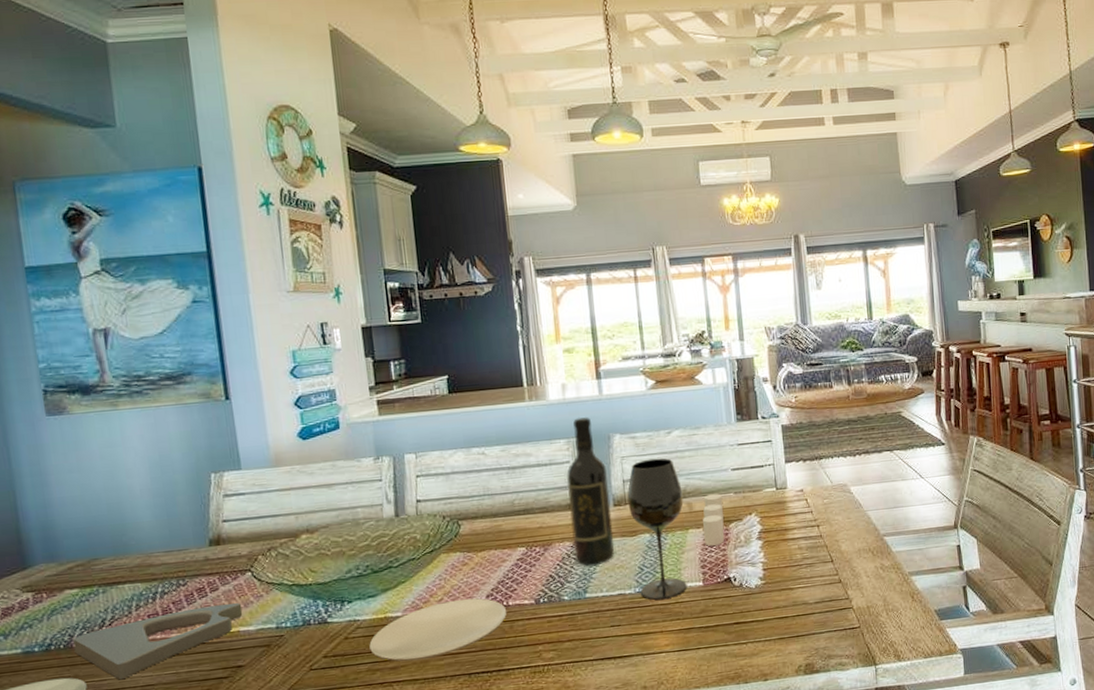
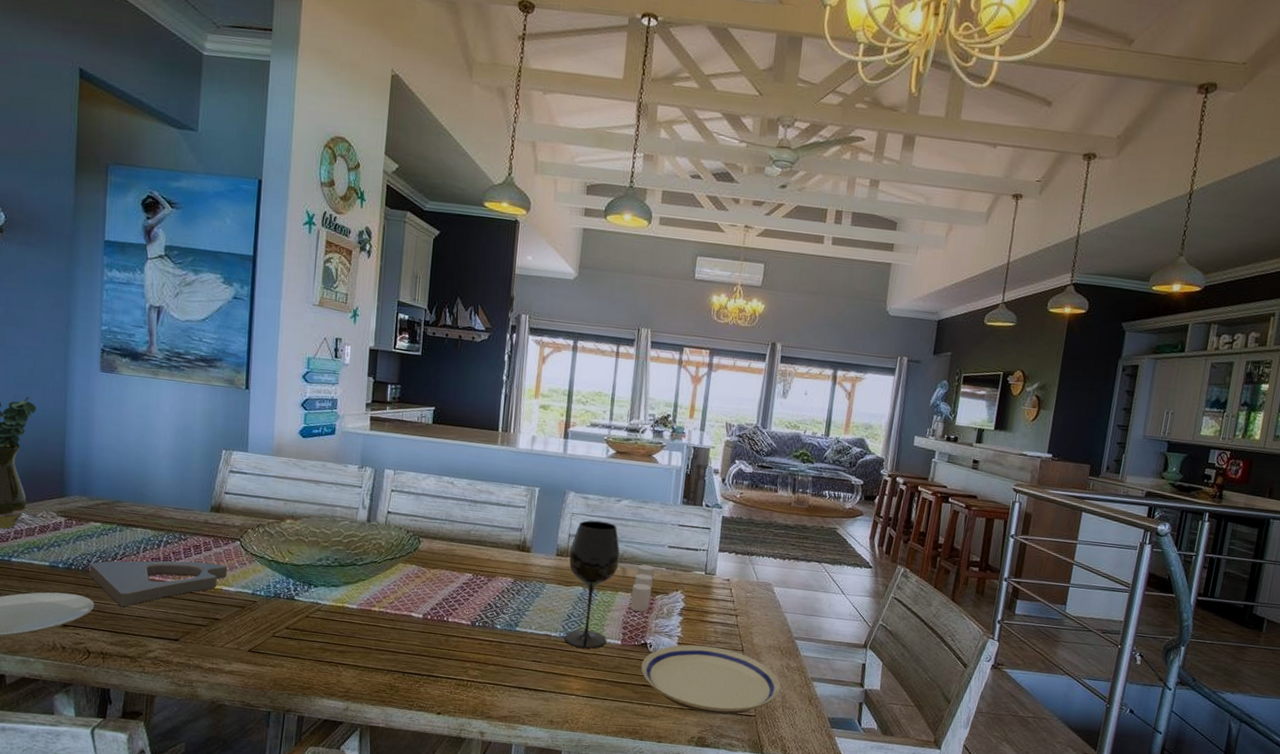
plate: present [369,598,507,662] -> none [325,605,446,651]
wine bottle: present [566,416,615,565] -> none [513,469,557,603]
plate: none [729,563,879,638] -> present [641,644,781,715]

